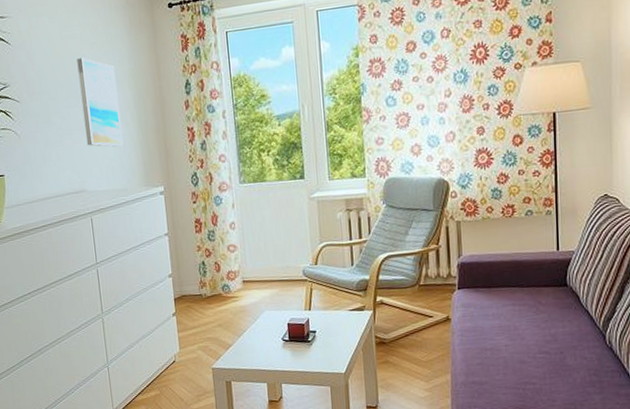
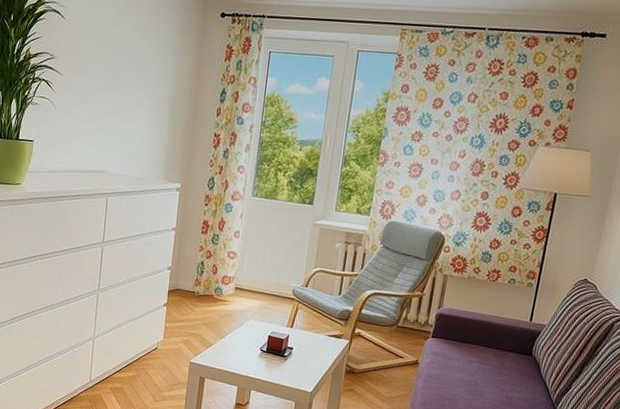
wall art: present [77,57,124,147] -> none [117,46,159,138]

